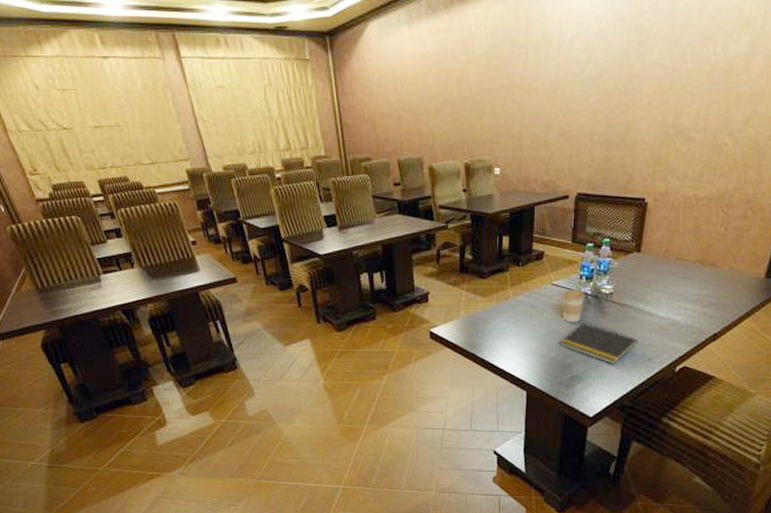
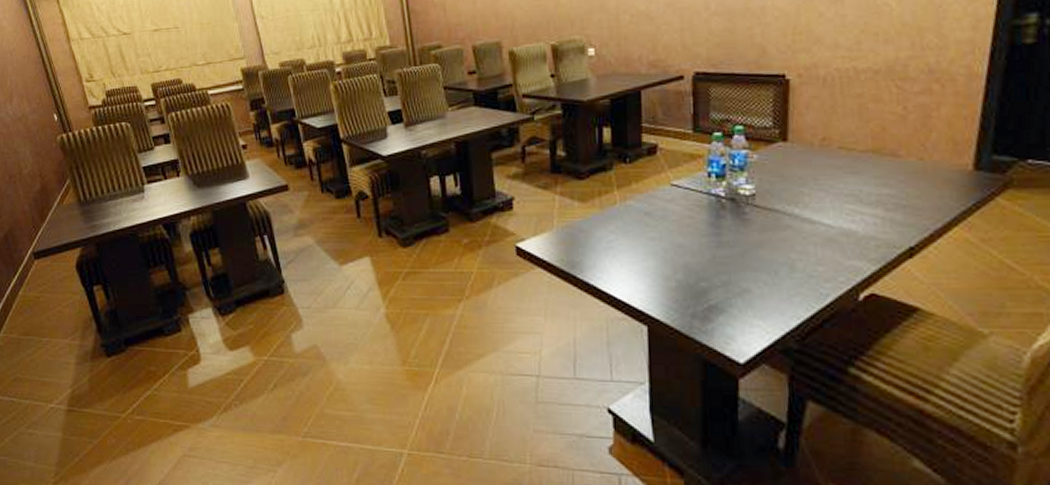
notepad: present [560,323,638,365] -> none [688,234,798,291]
coffee cup: present [561,289,586,323] -> none [685,191,718,234]

